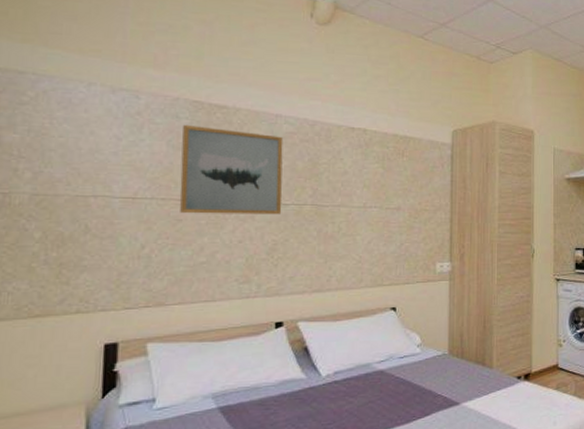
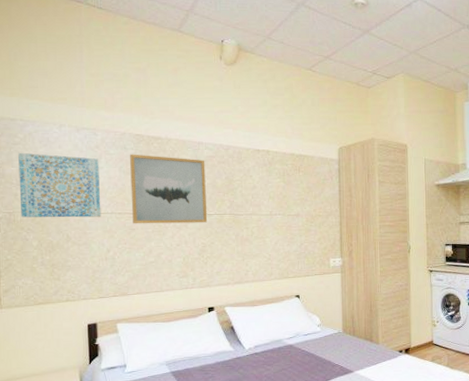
wall art: none [20,115,140,203] -> present [18,152,101,218]

